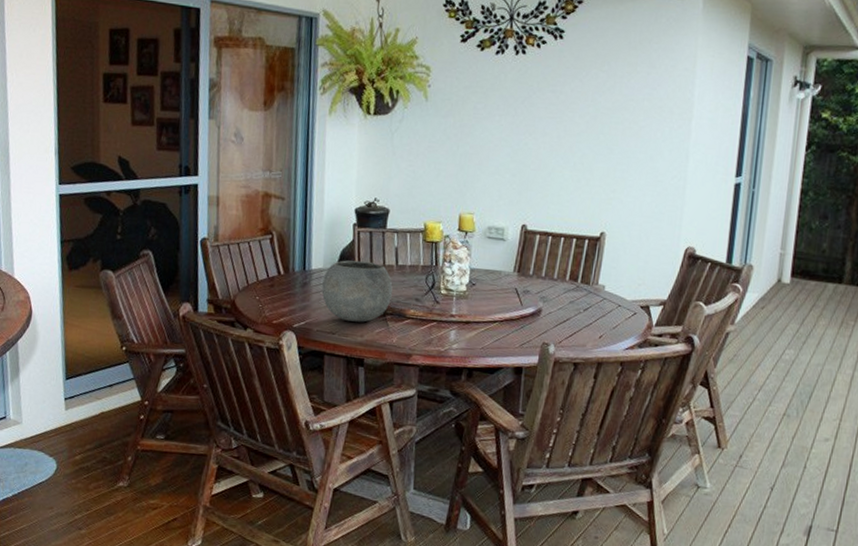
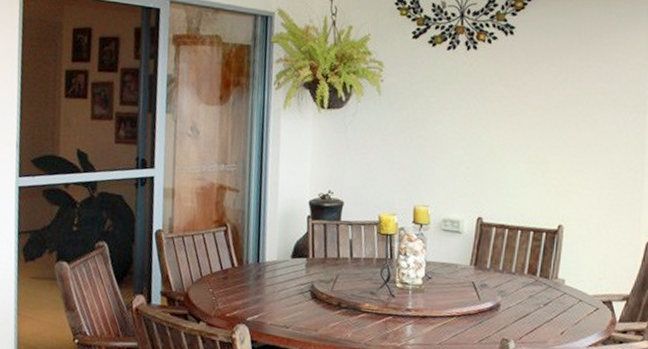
bowl: present [321,260,393,323] -> none [275,252,347,316]

